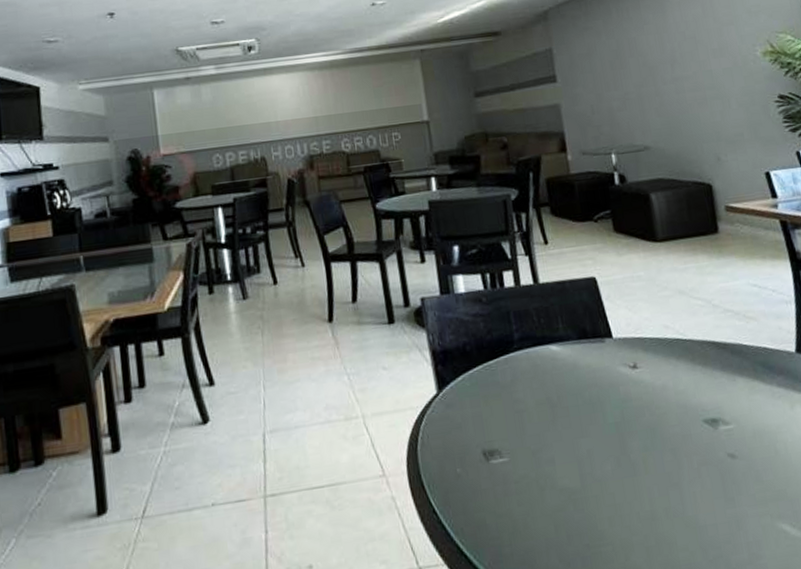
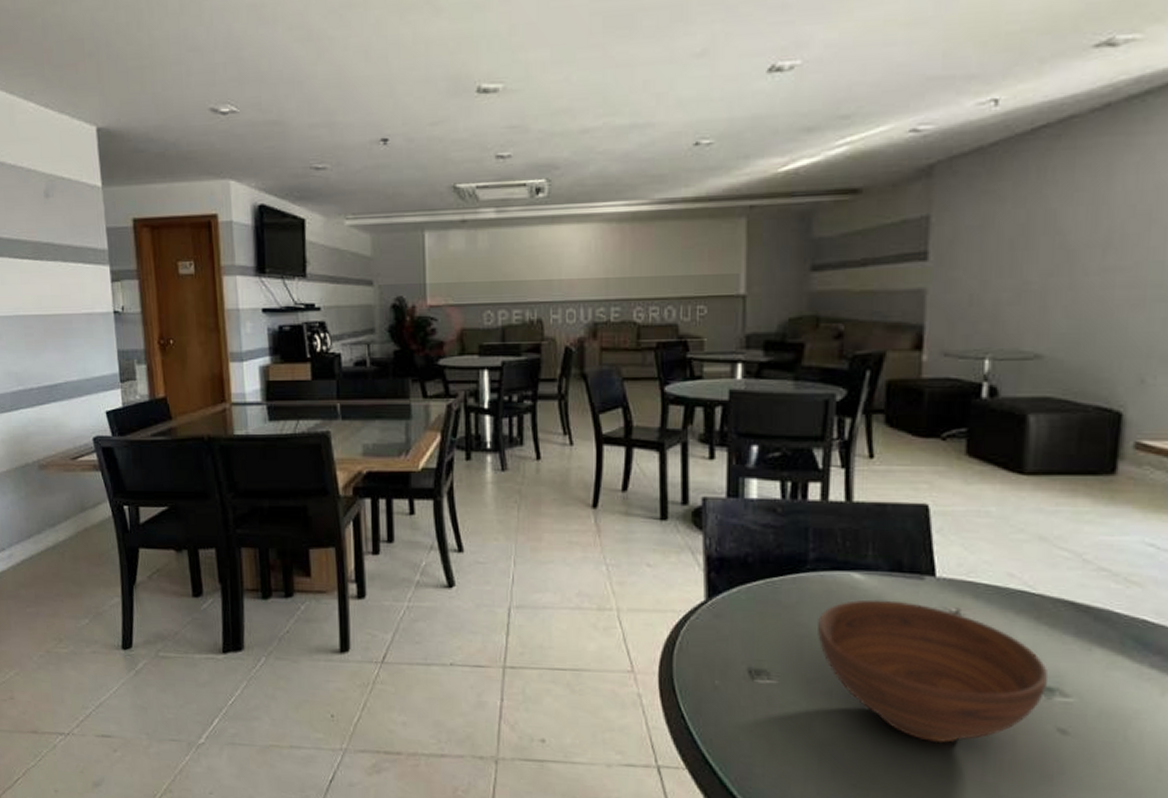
bowl: none [531,364,713,489] -> present [818,599,1049,744]

